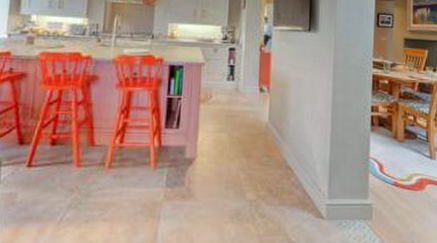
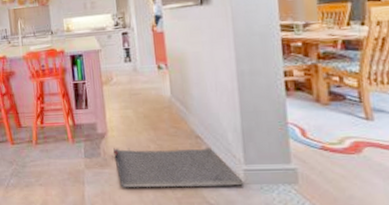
door mat: none [199,176,326,224] -> present [113,148,245,188]

